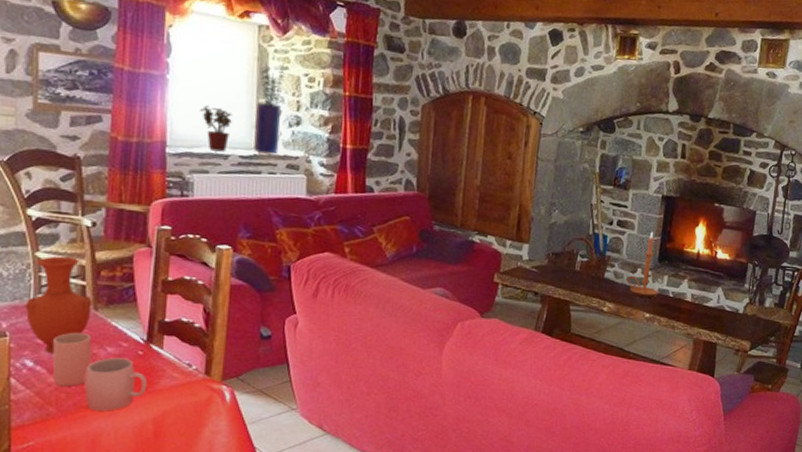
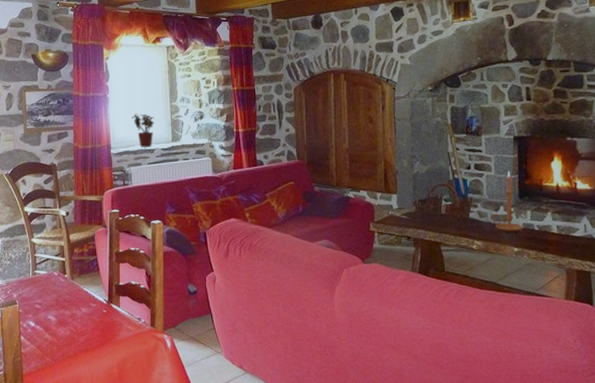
vase: present [25,256,92,353] -> none [27,240,70,315]
cup: present [52,332,92,387] -> none [47,298,72,341]
mug: present [84,357,148,412] -> none [69,316,111,360]
vase: present [254,62,285,154] -> none [170,72,189,145]

